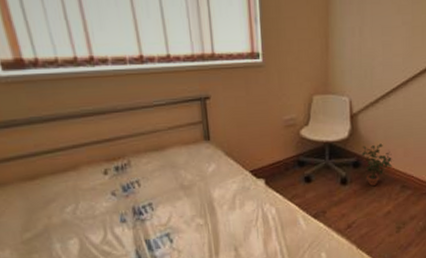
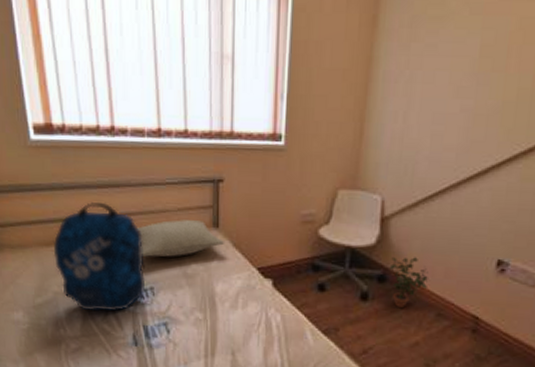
backpack: none [37,129,143,237] -> present [53,201,146,312]
pillow: none [128,136,217,176] -> present [137,220,224,257]

